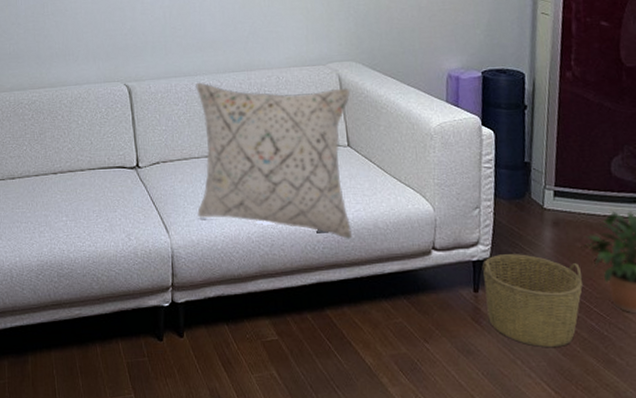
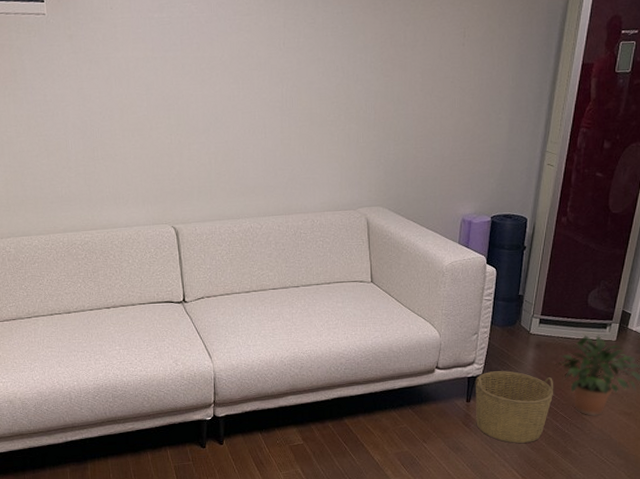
pillow: present [196,82,352,239] -> none [237,225,377,361]

